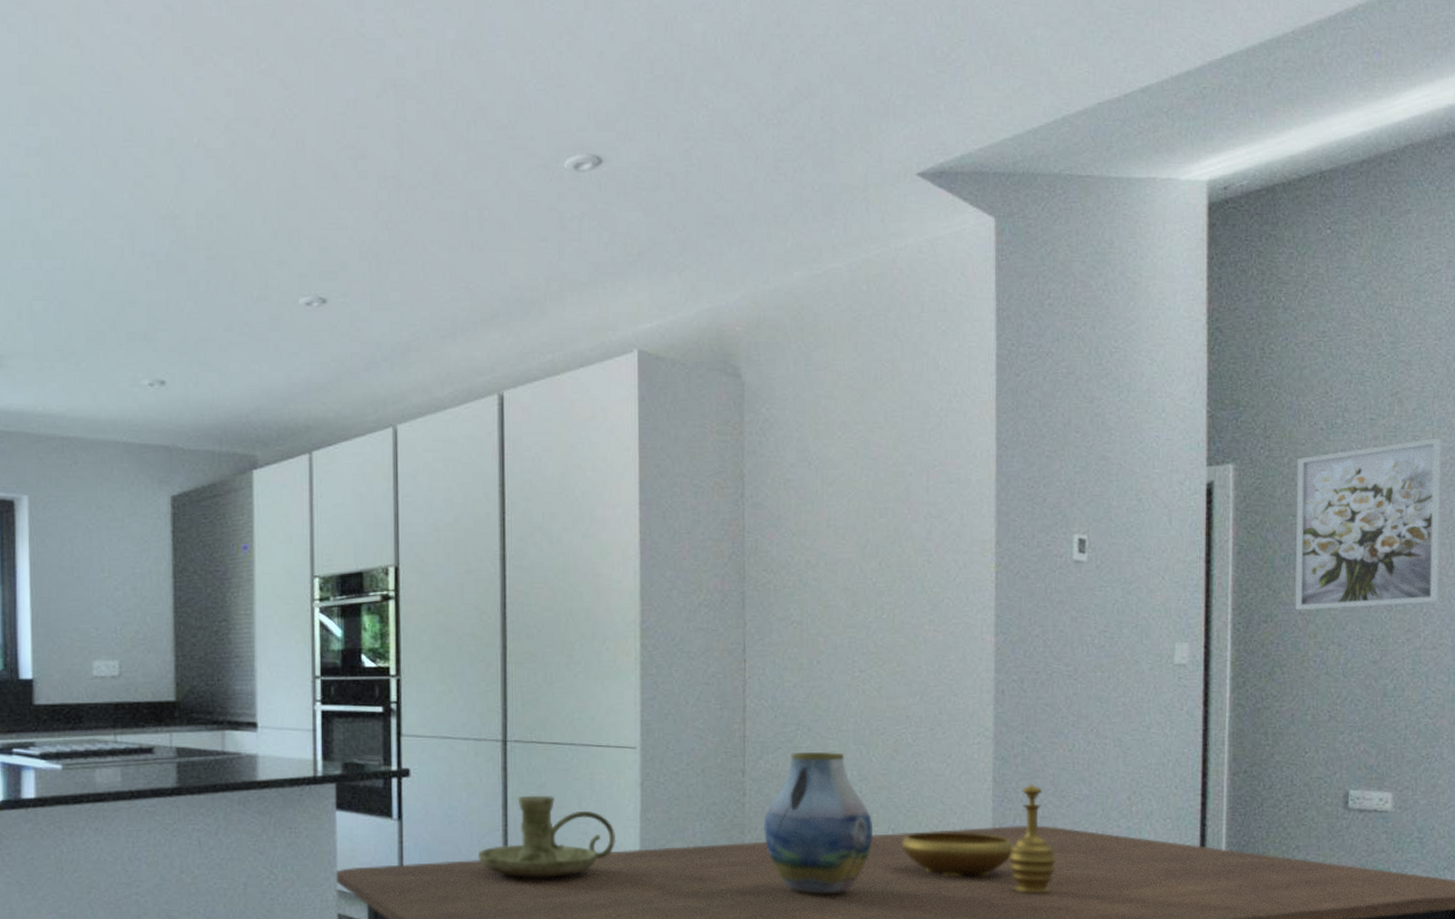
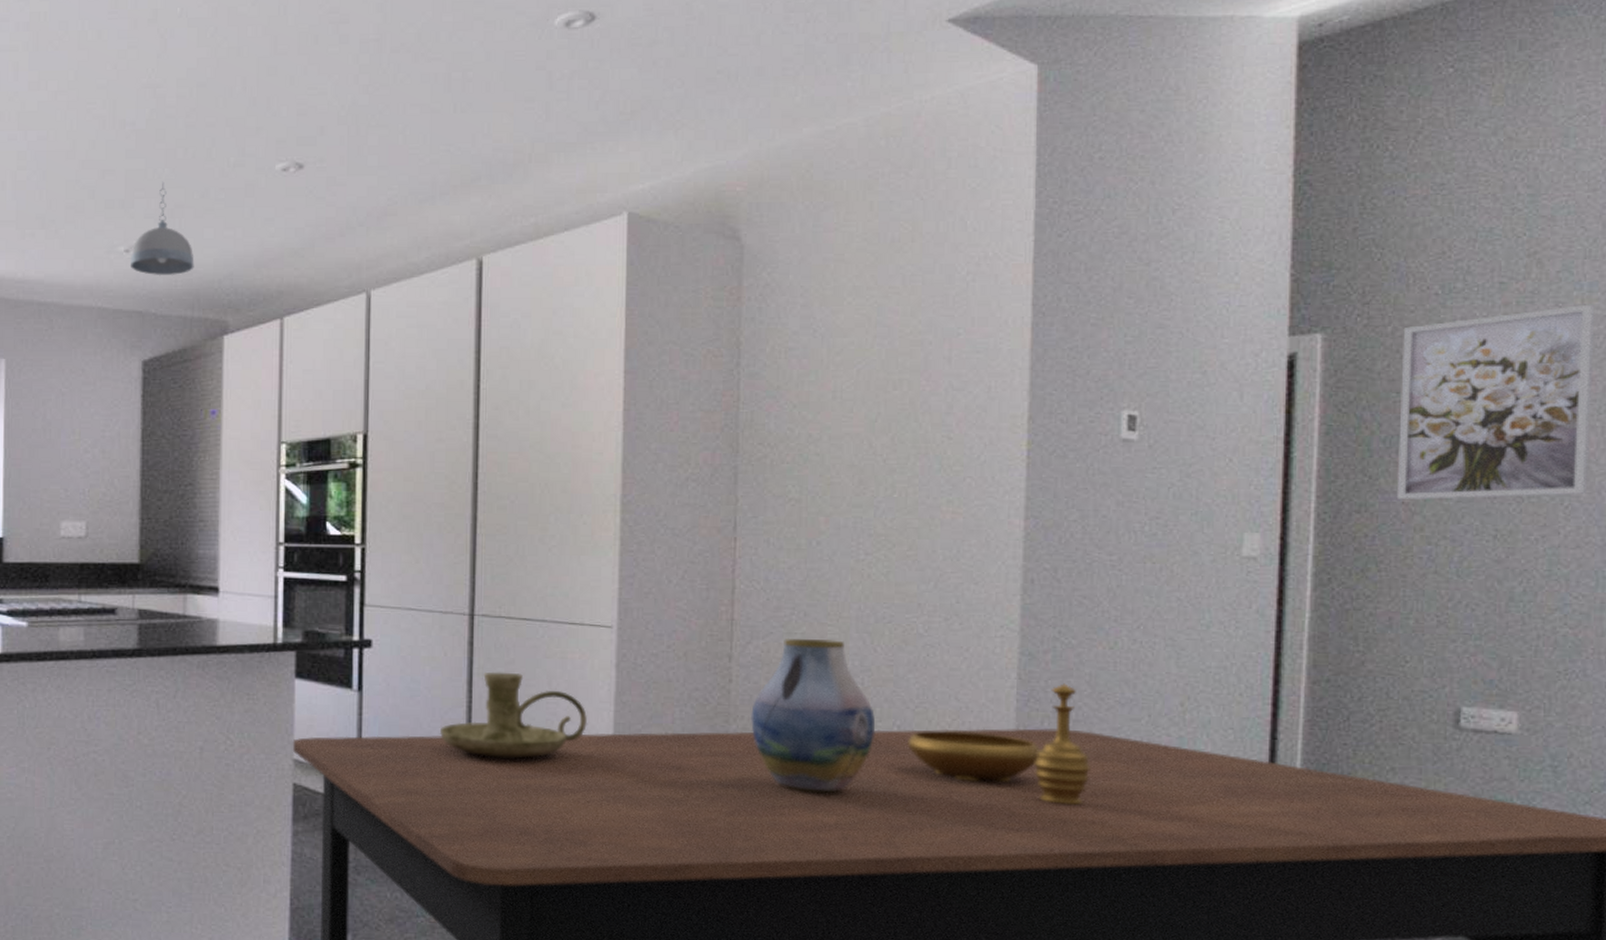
pendant light: none [154,314,221,410] -> present [129,181,195,276]

